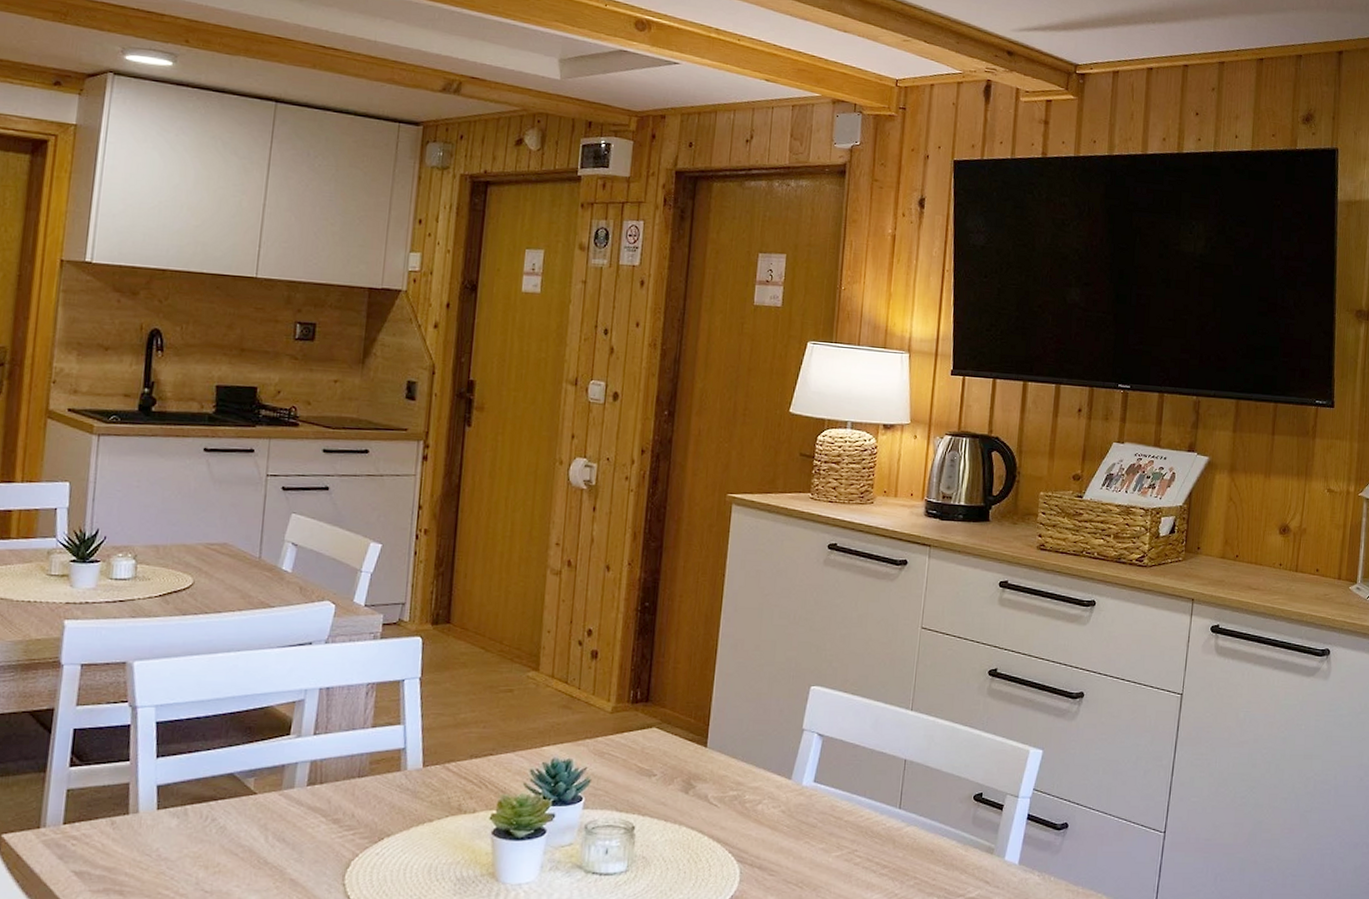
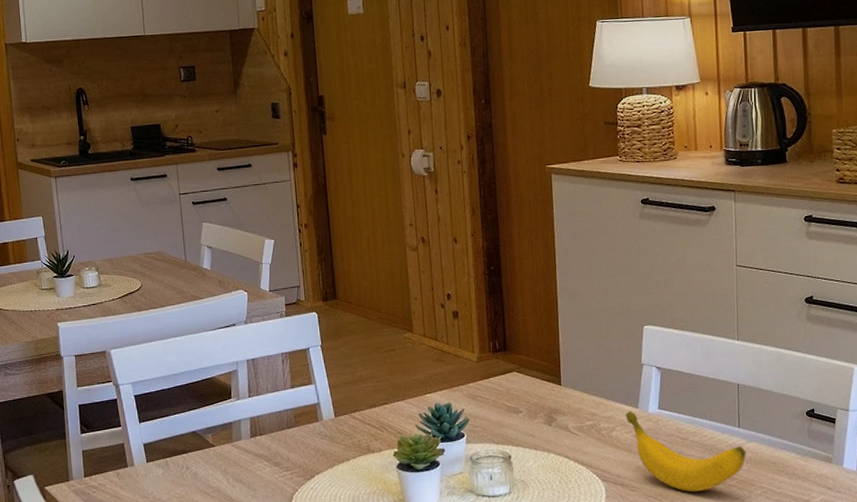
banana: none [775,782,904,880] -> present [625,411,746,492]

